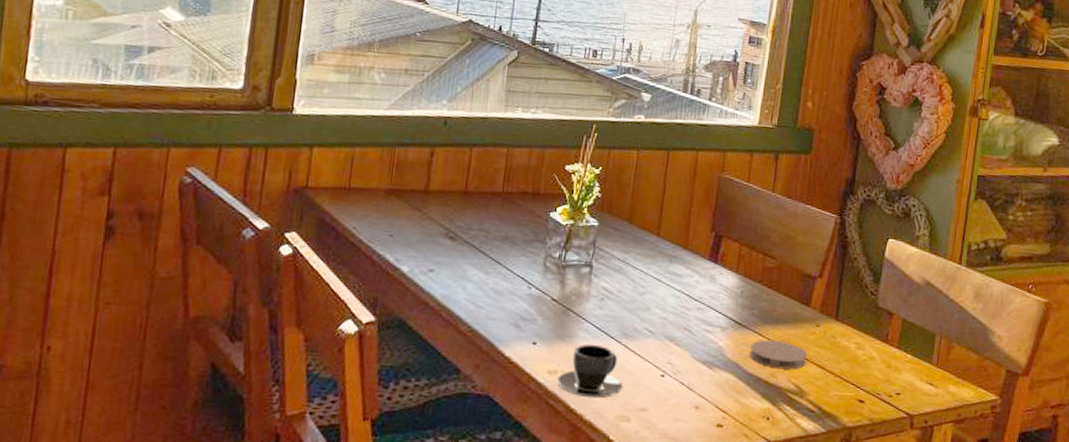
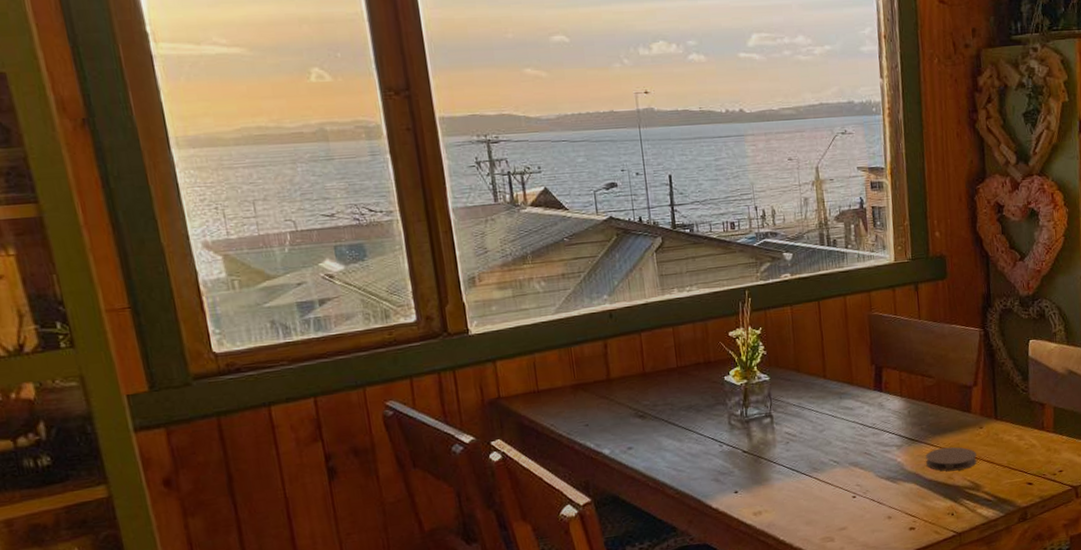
teacup: present [556,344,623,399] -> none [762,482,822,529]

